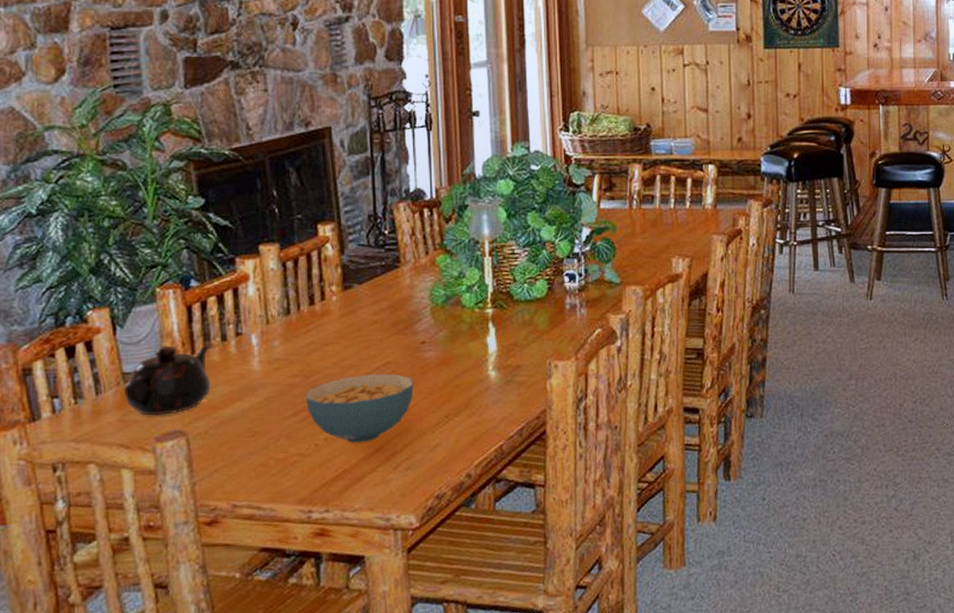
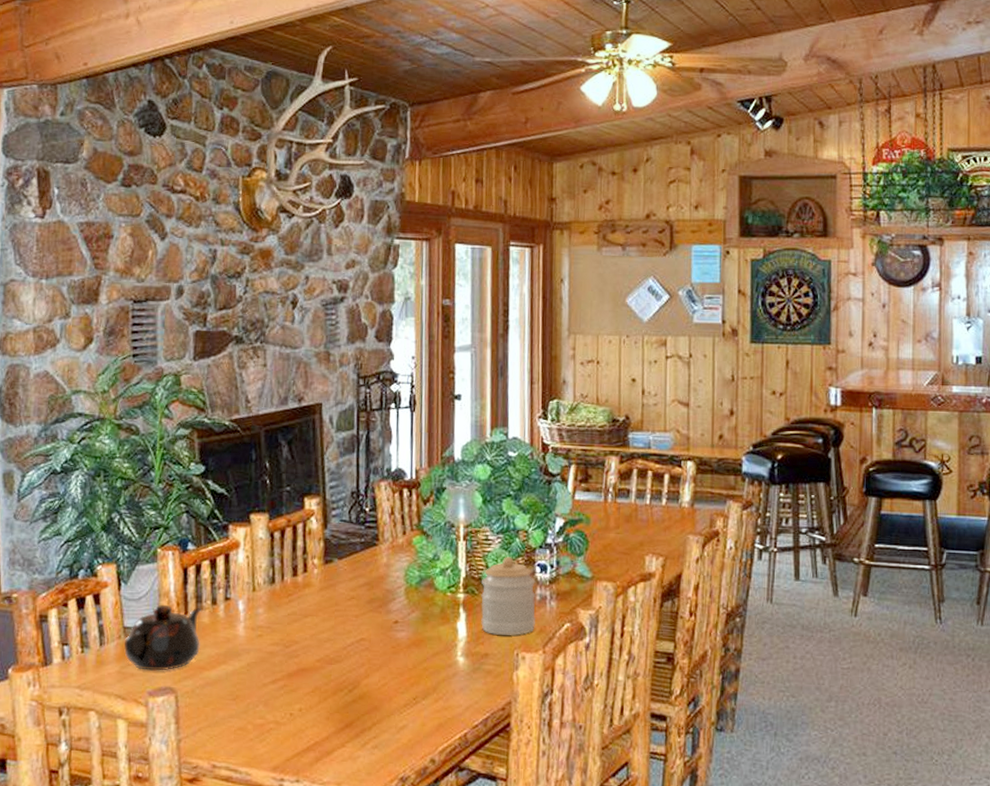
cereal bowl: present [305,373,414,443] -> none [284,649,385,717]
jar: none [510,269,567,346] -> present [481,557,536,635]

